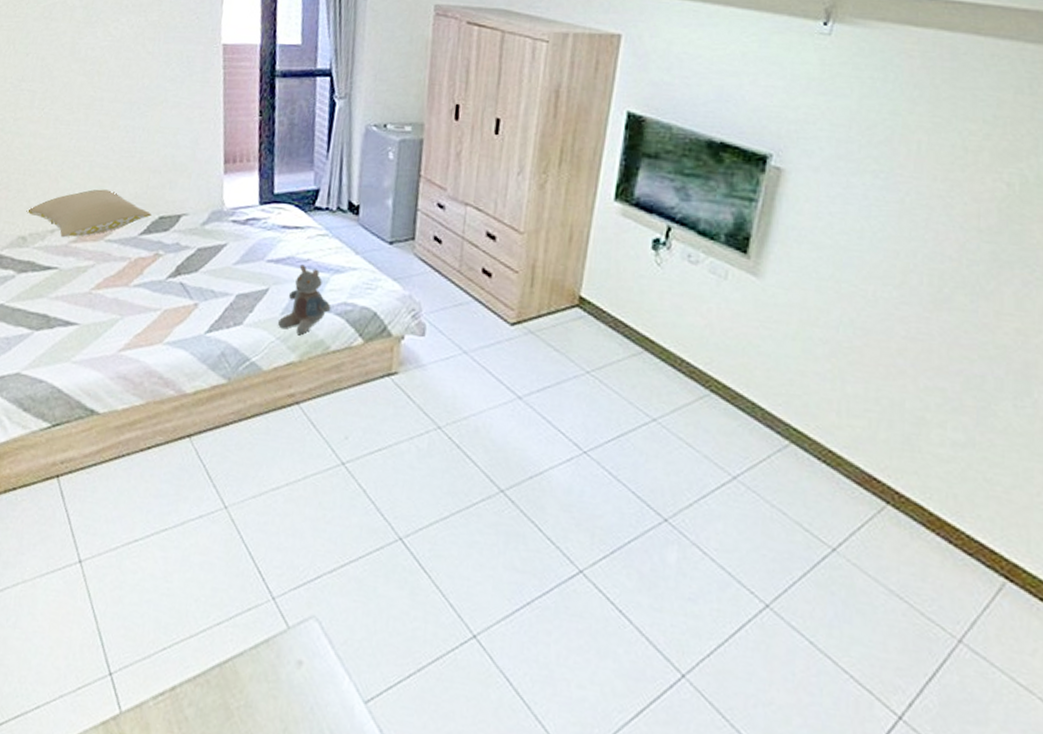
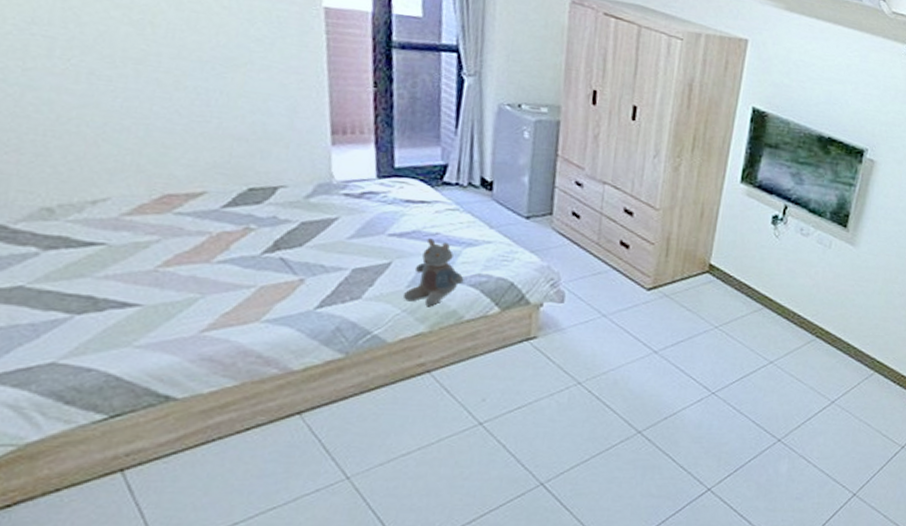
pillow: present [26,189,152,238] -> none [51,156,238,210]

